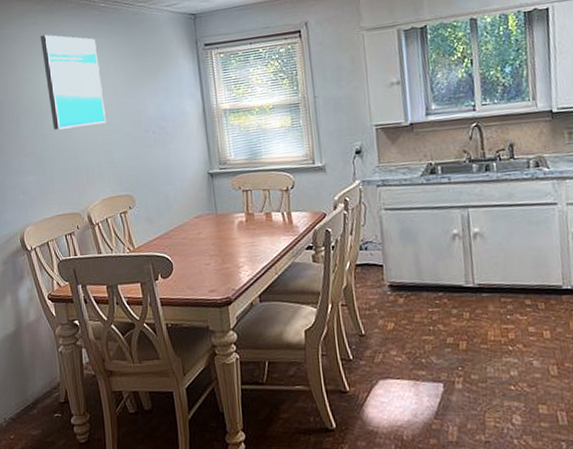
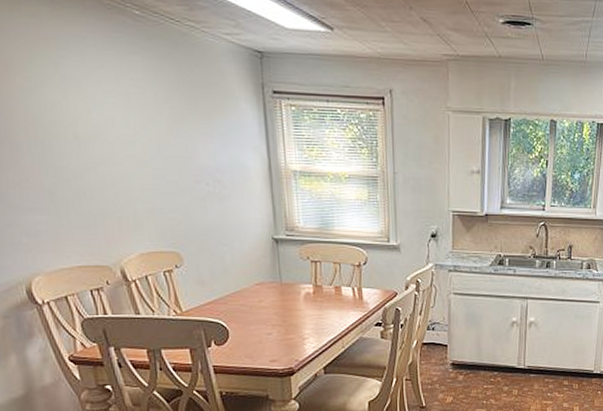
wall art: present [40,34,106,130] -> none [43,34,144,164]

